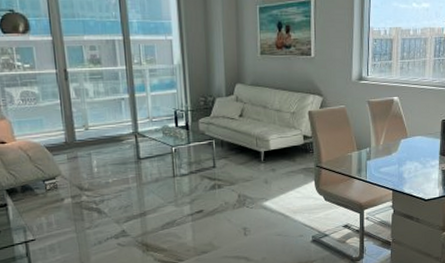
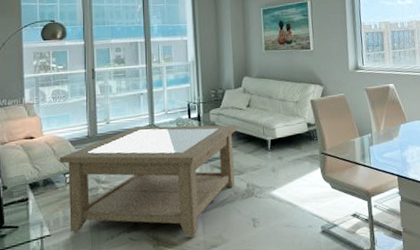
coffee table: none [36,133,228,244] -> present [59,125,237,238]

